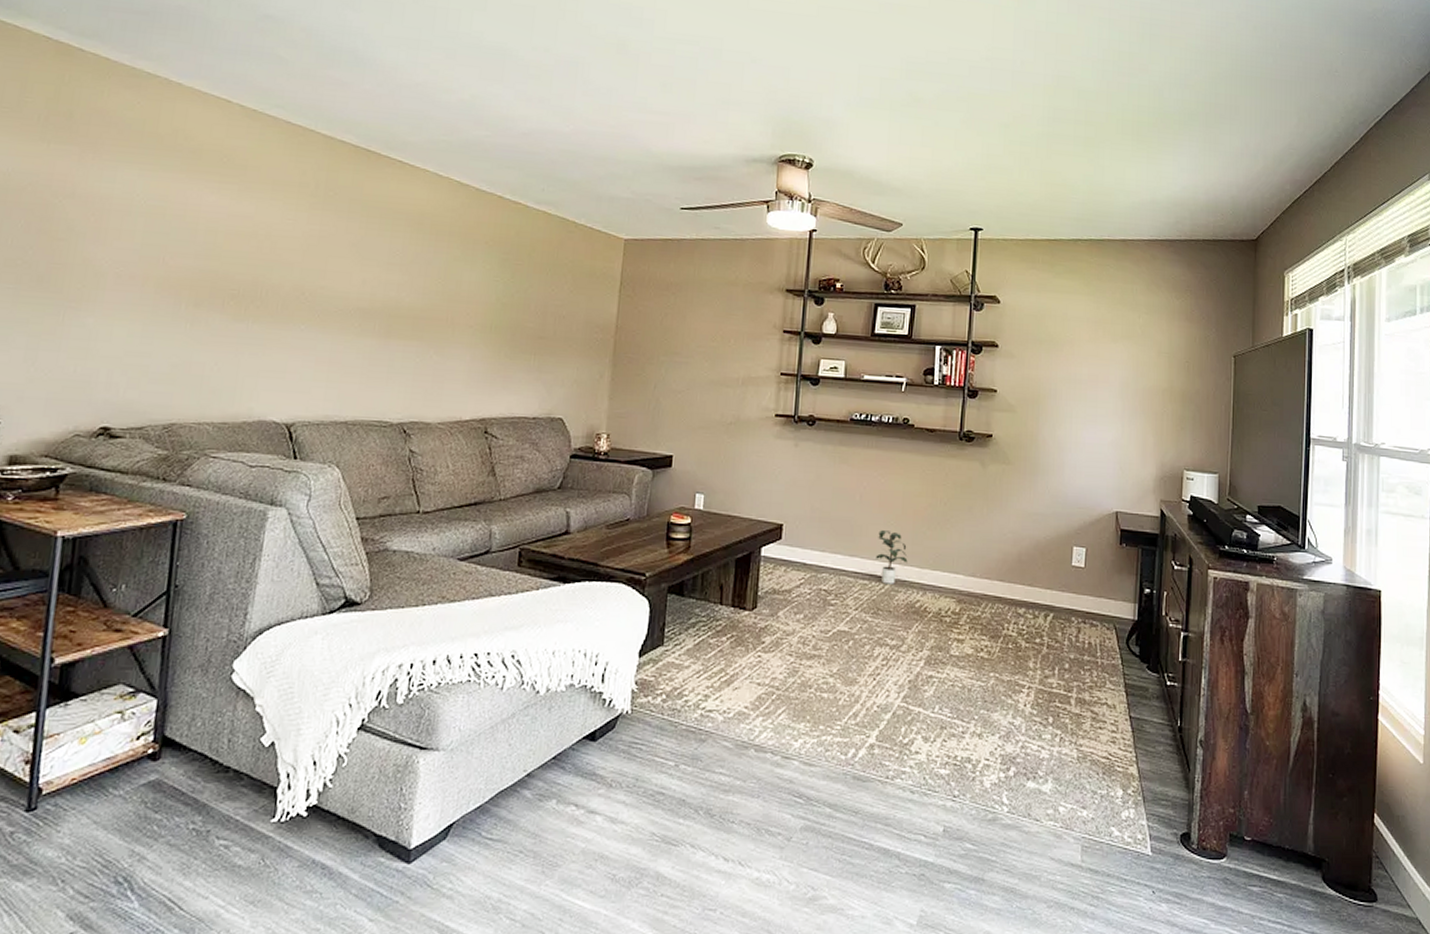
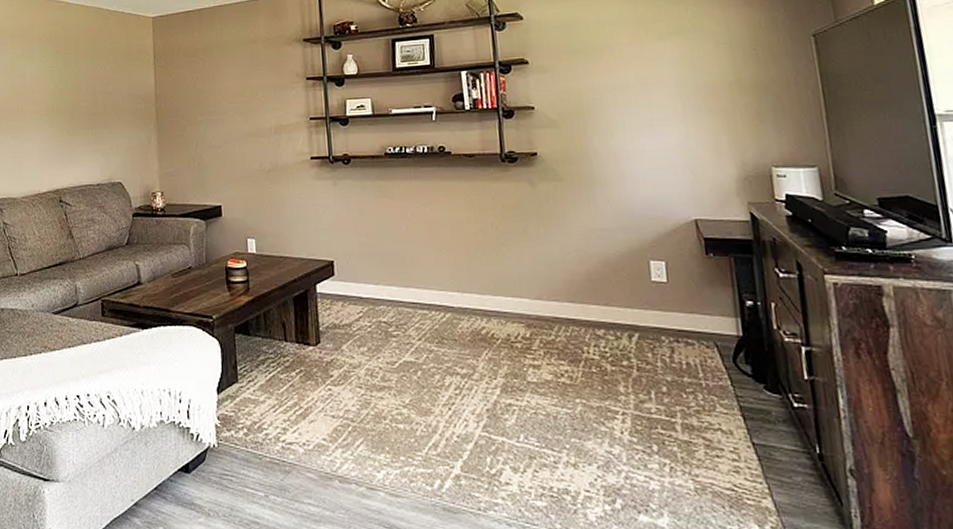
potted plant: present [875,530,908,584] -> none [431,259,466,313]

